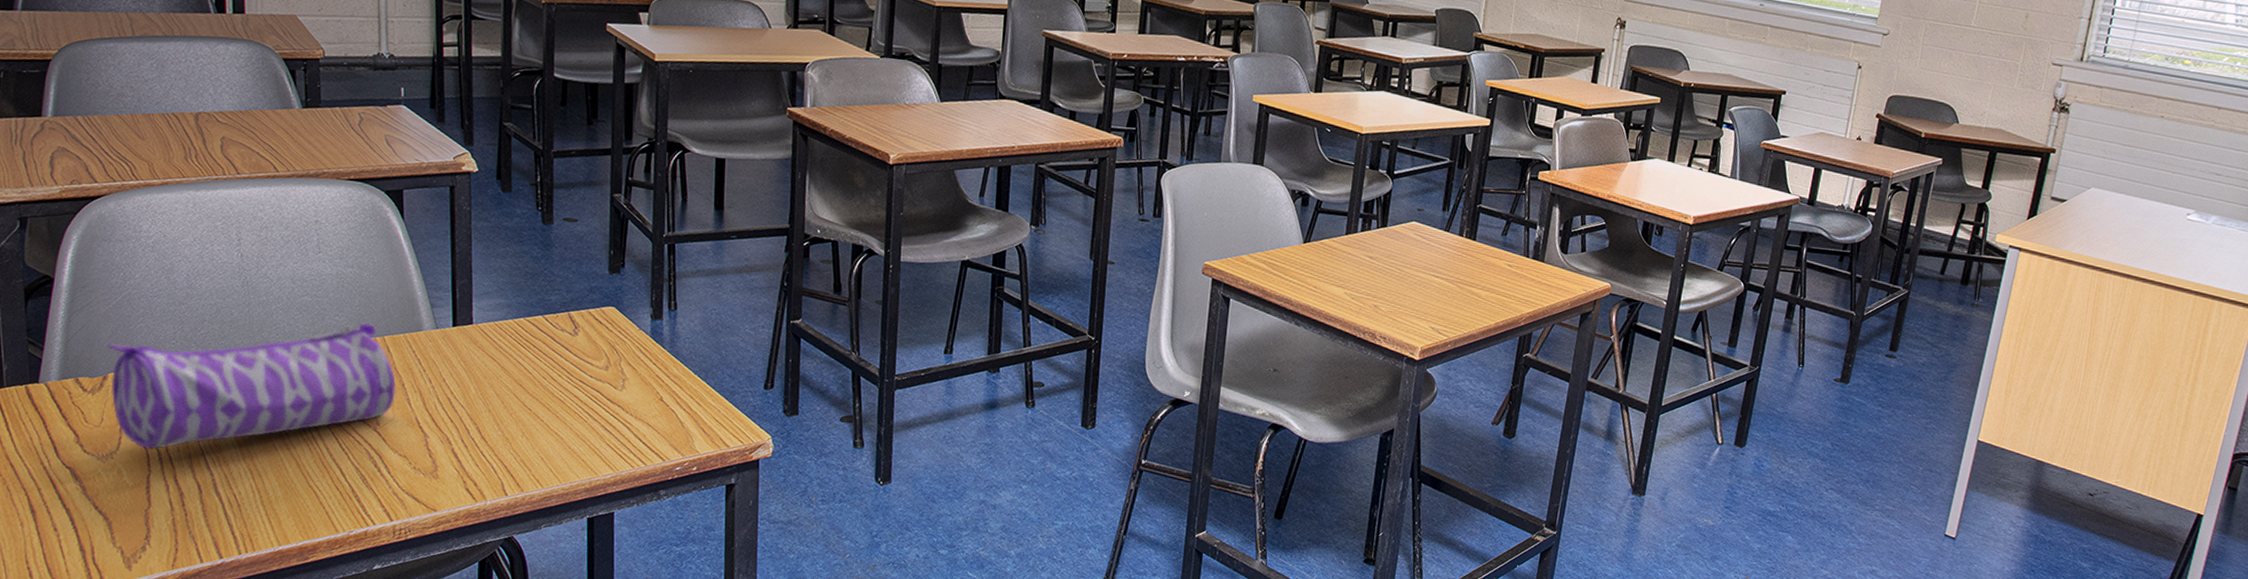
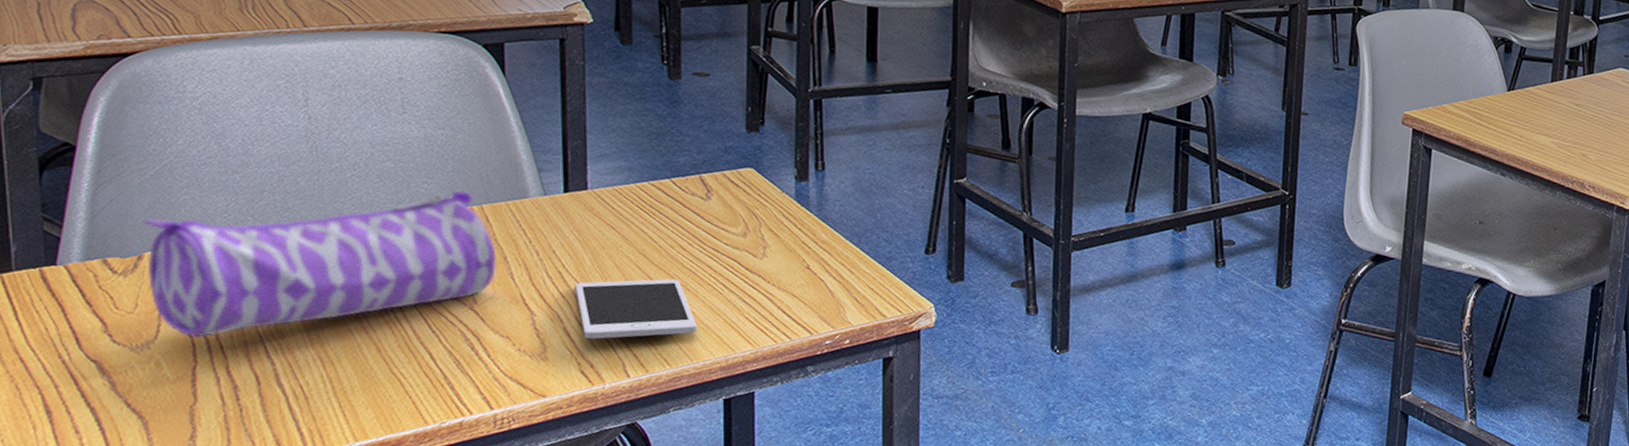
cell phone: none [461,407,566,460] -> present [574,279,698,339]

